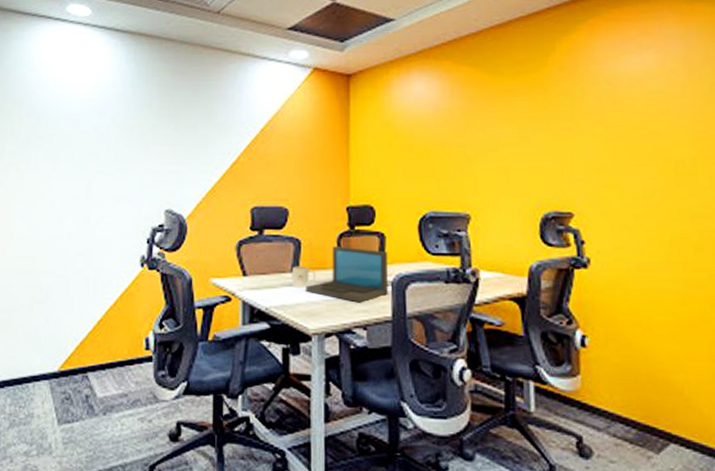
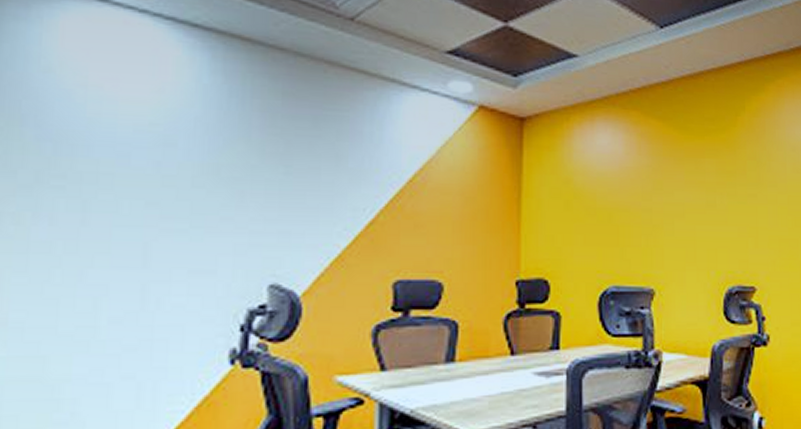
mug: present [292,266,316,288] -> none [445,355,476,383]
laptop: present [306,246,389,303] -> none [463,329,563,397]

